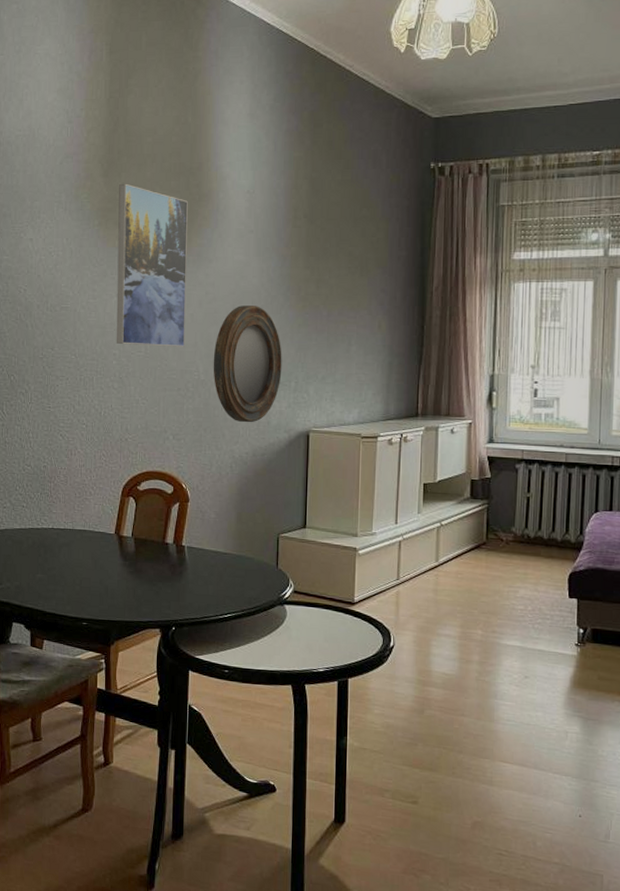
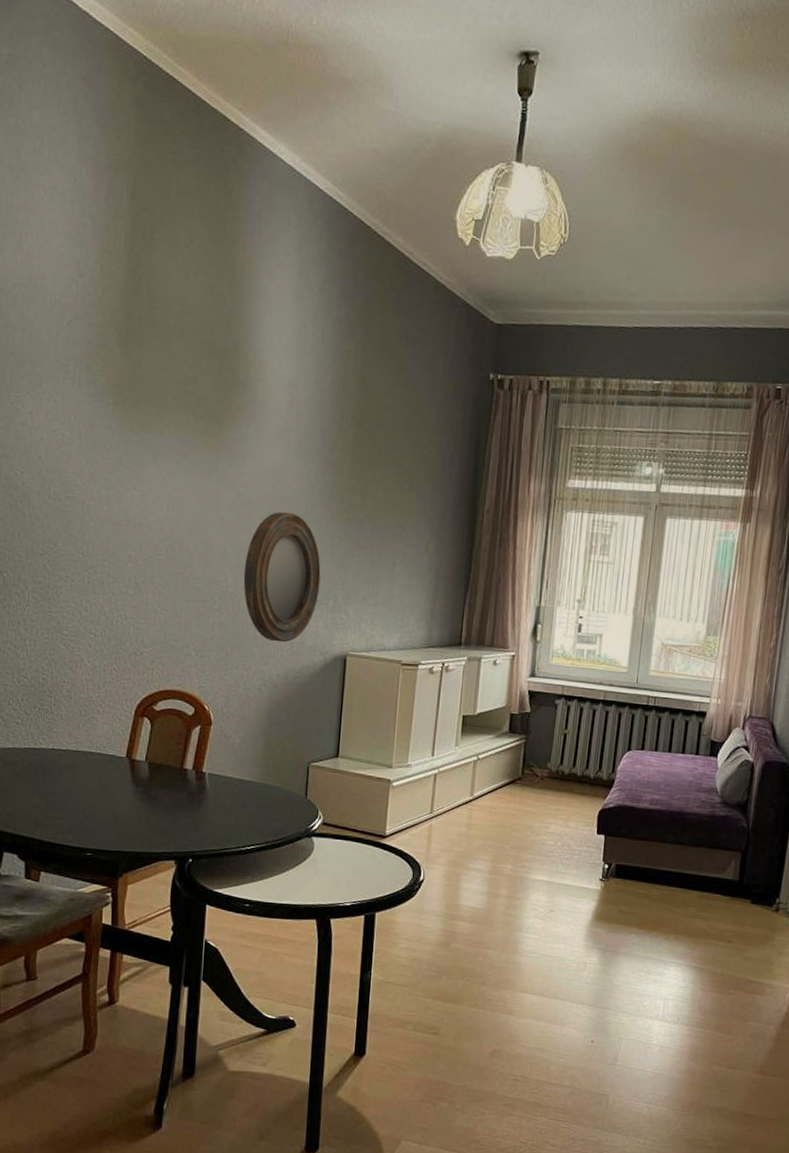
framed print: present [116,183,188,347] -> none [132,357,221,554]

